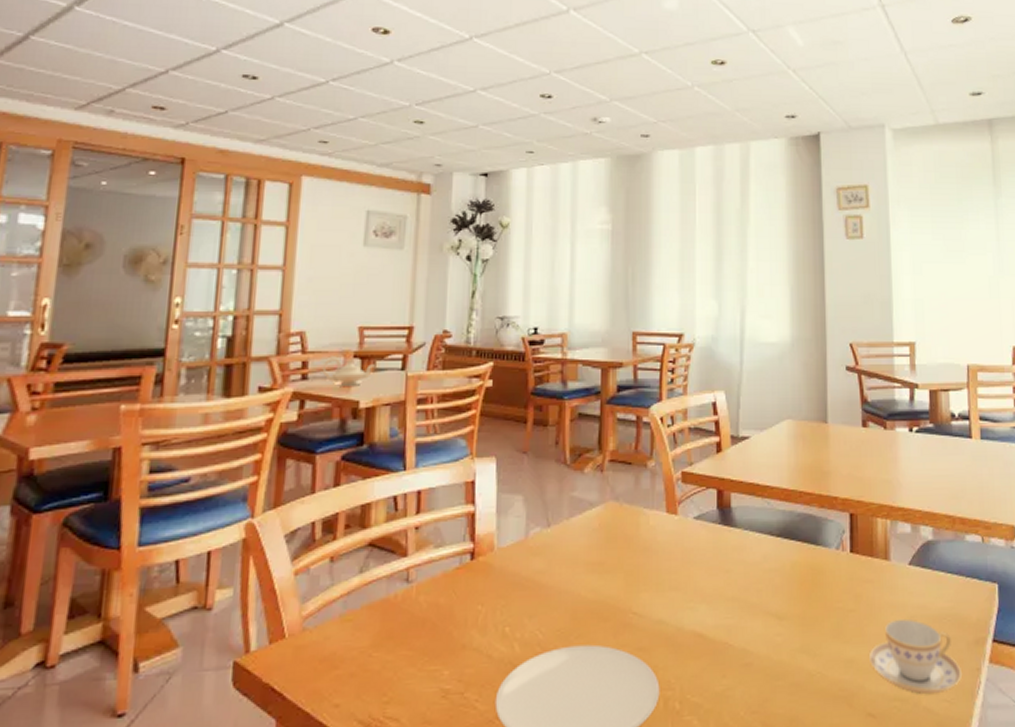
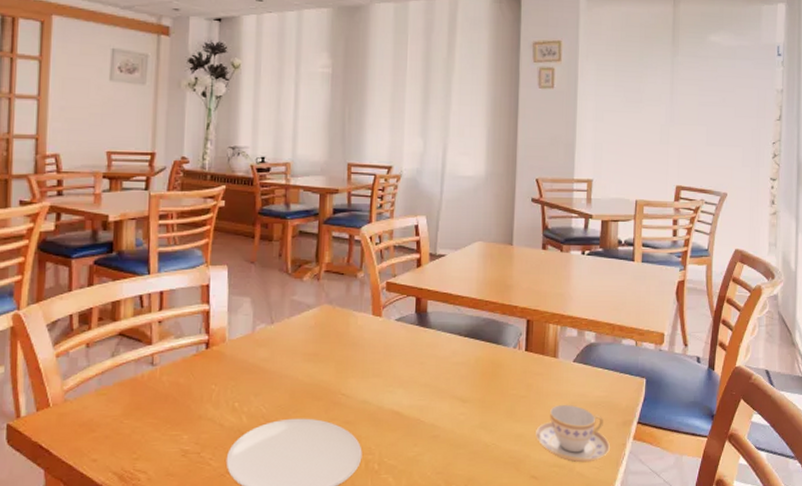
teapot: present [322,356,376,388] -> none [75,176,123,204]

